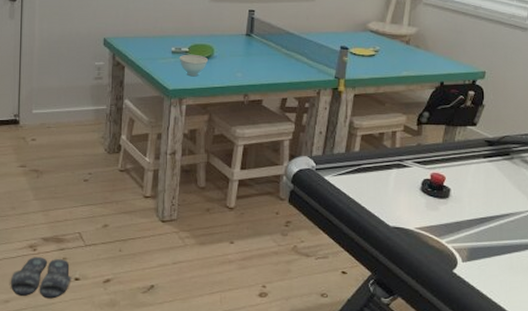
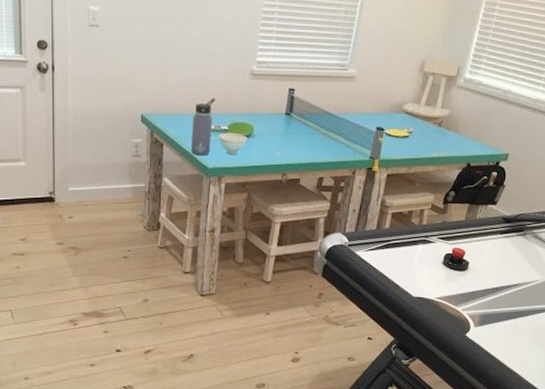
slippers: present [11,256,72,299] -> none [53,330,113,370]
water bottle: none [151,20,176,78] -> present [190,98,215,156]

